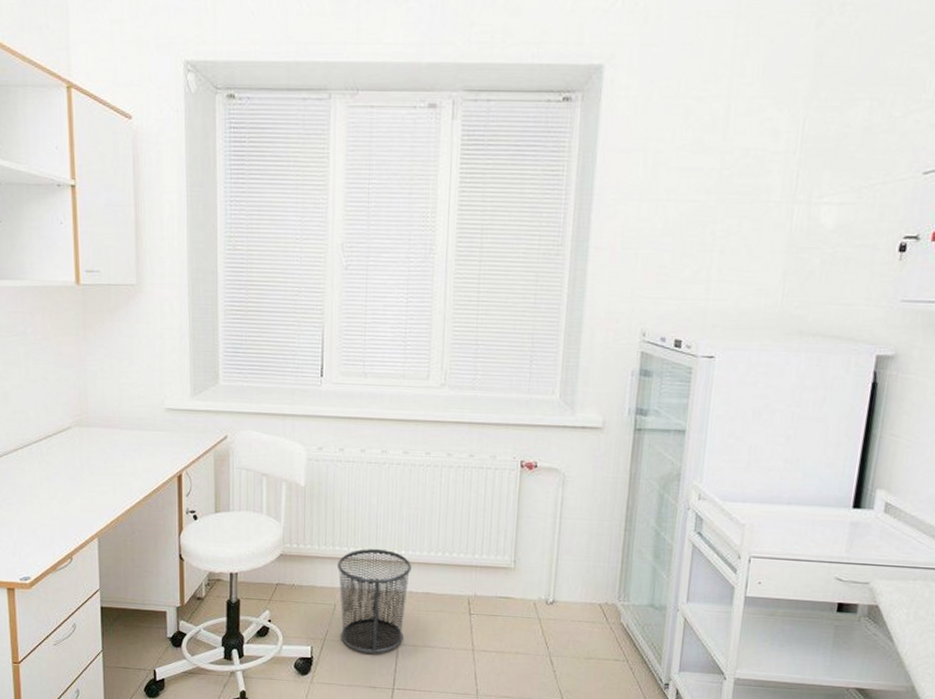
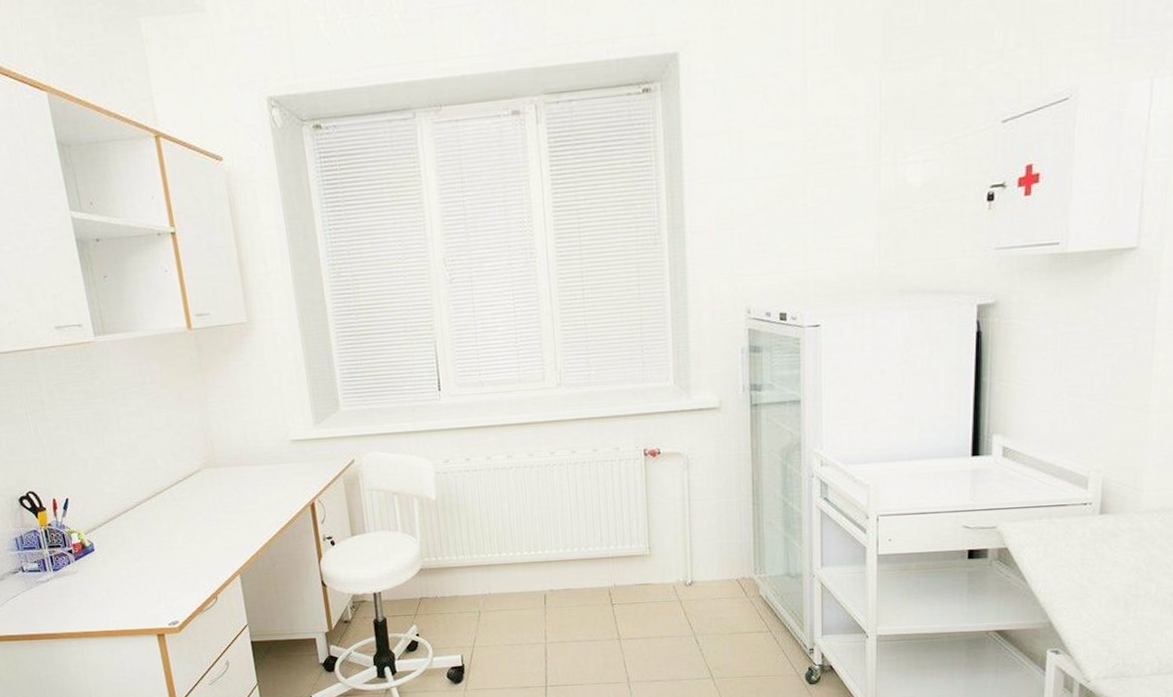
waste bin: present [338,549,412,654] -> none [477,552,550,655]

